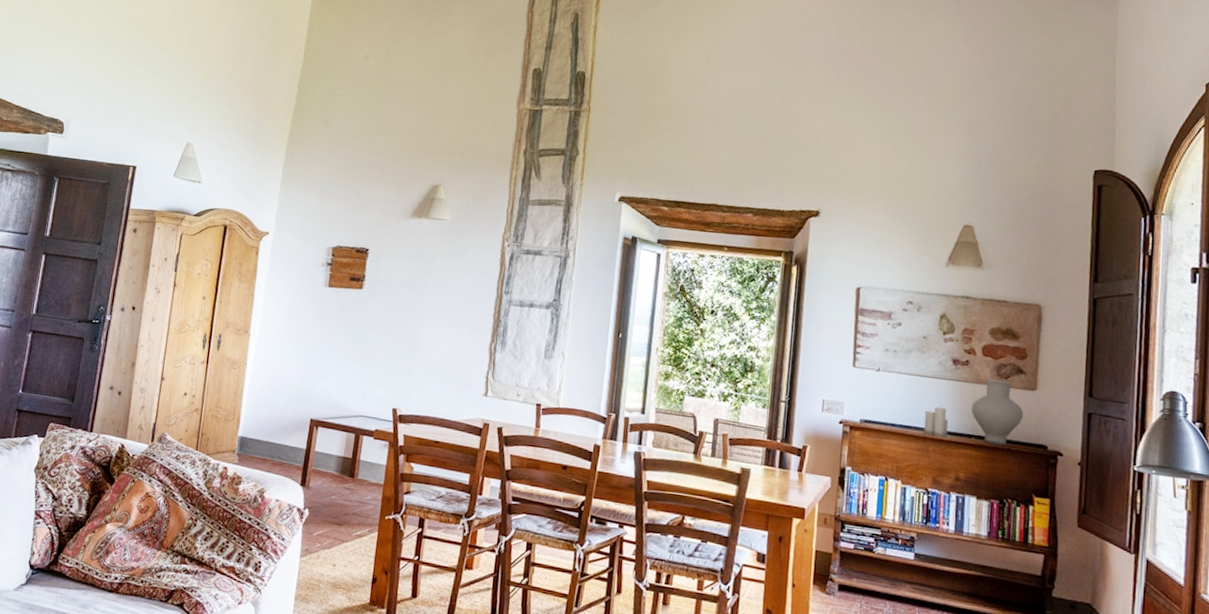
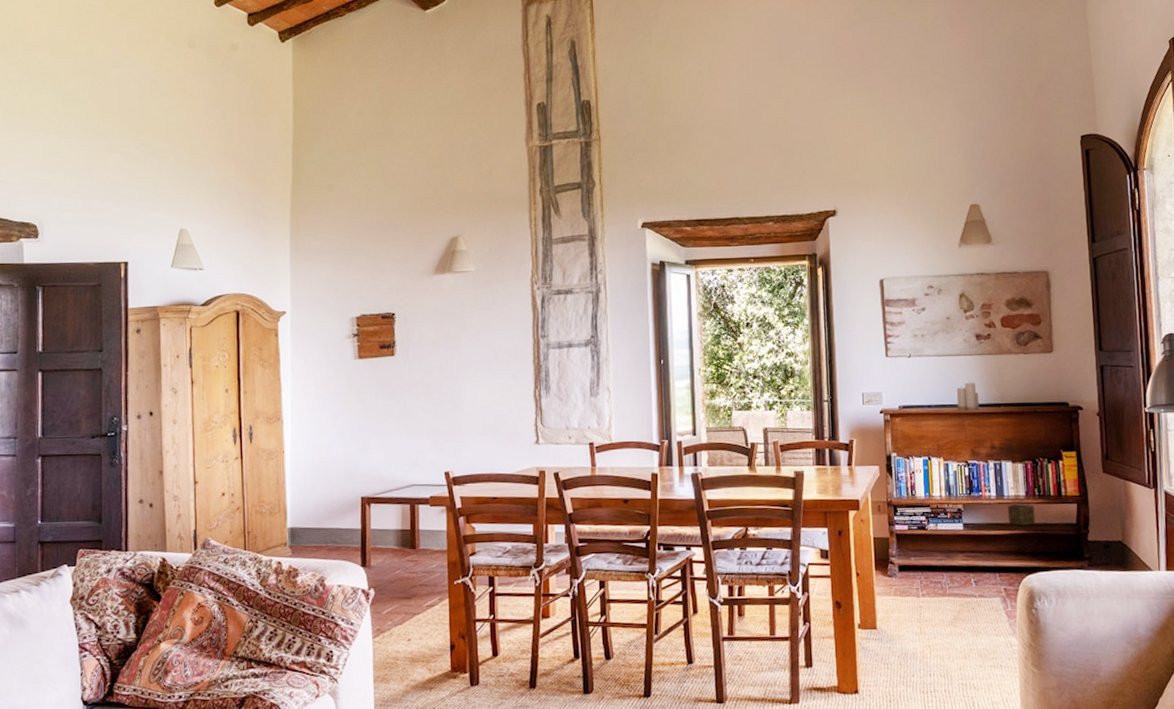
decorative box: none [965,543,996,568] -> present [1007,504,1035,526]
vase: present [971,378,1024,447] -> none [997,347,1045,410]

